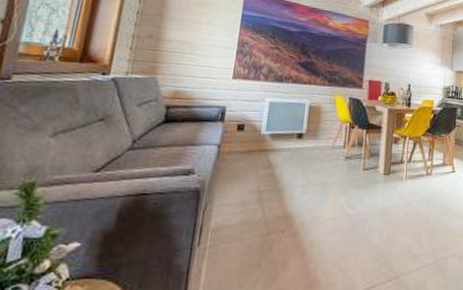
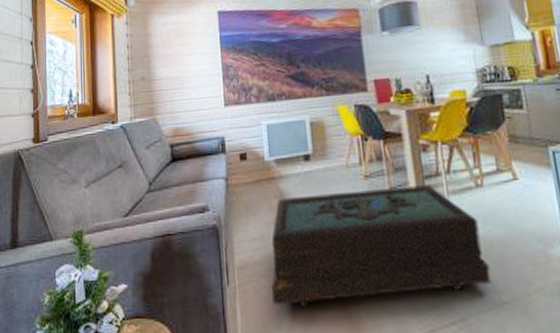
coffee table: none [241,168,424,267] -> present [271,185,492,307]

